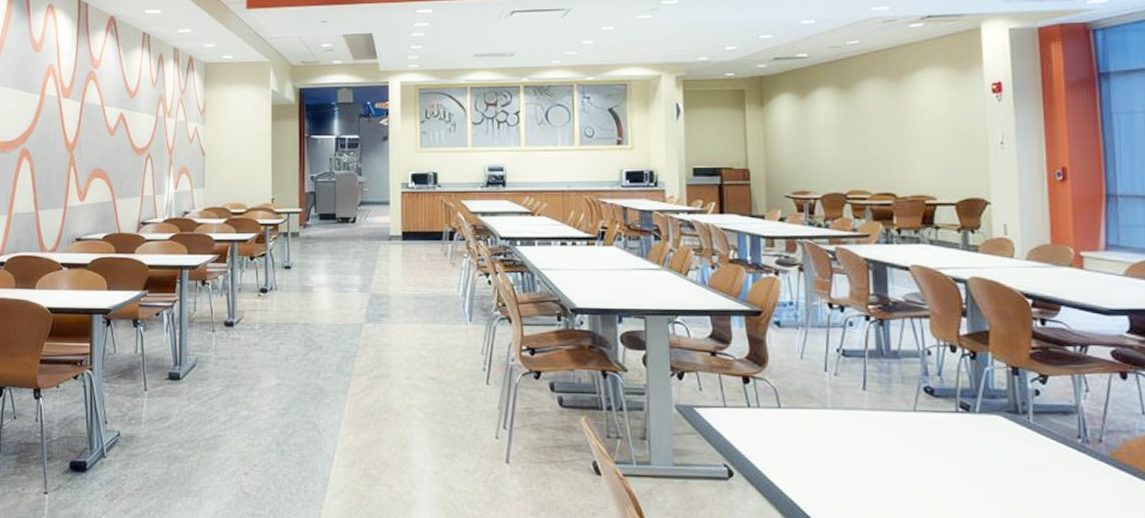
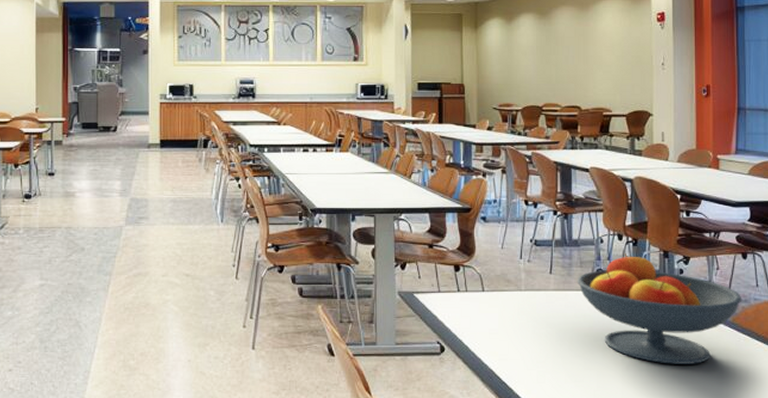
fruit bowl: none [898,368,1123,508] -> present [577,253,742,364]

